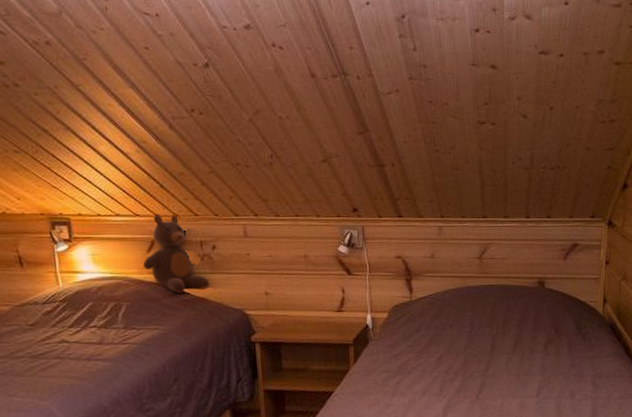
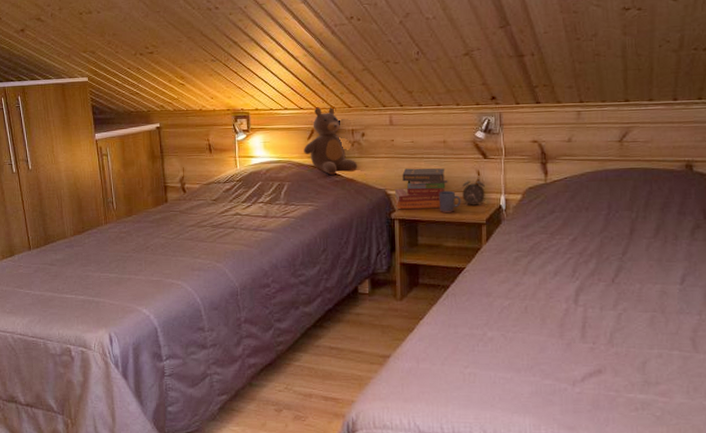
books: none [252,285,312,331] -> present [394,168,448,209]
mug: none [302,309,327,333] -> present [438,190,461,212]
alarm clock: none [326,295,351,326] -> present [462,177,485,206]

